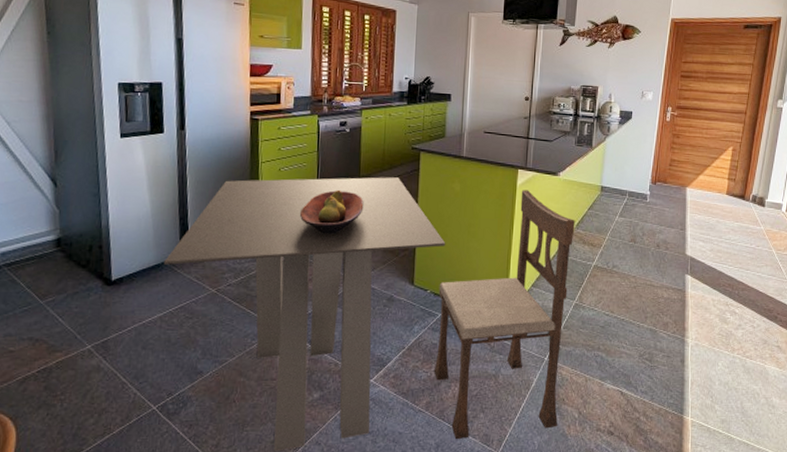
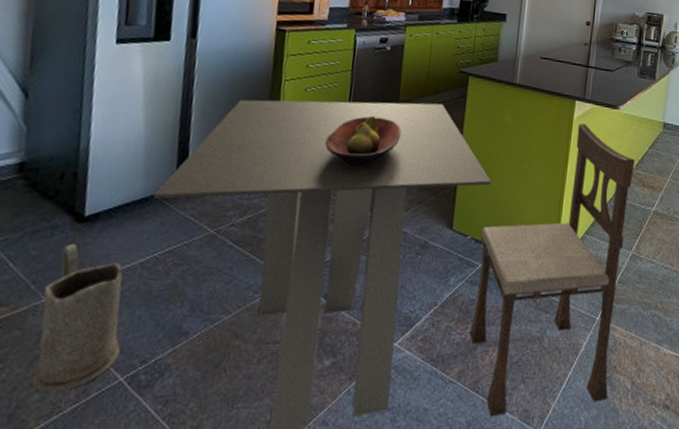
jug: none [86,302,151,418] -> present [31,243,123,393]

